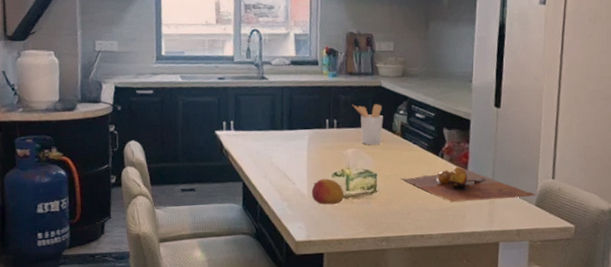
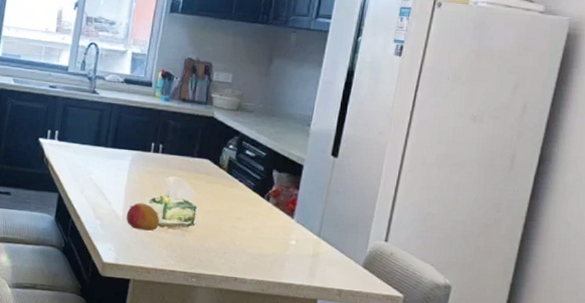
utensil holder: present [352,104,383,145] -> none [181,132,212,177]
cutting board: present [400,166,537,203] -> none [220,212,366,257]

